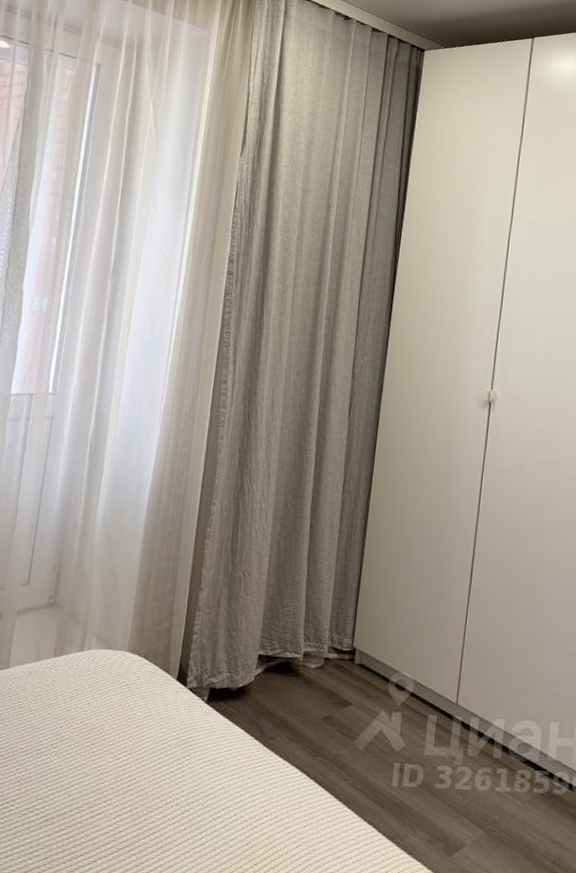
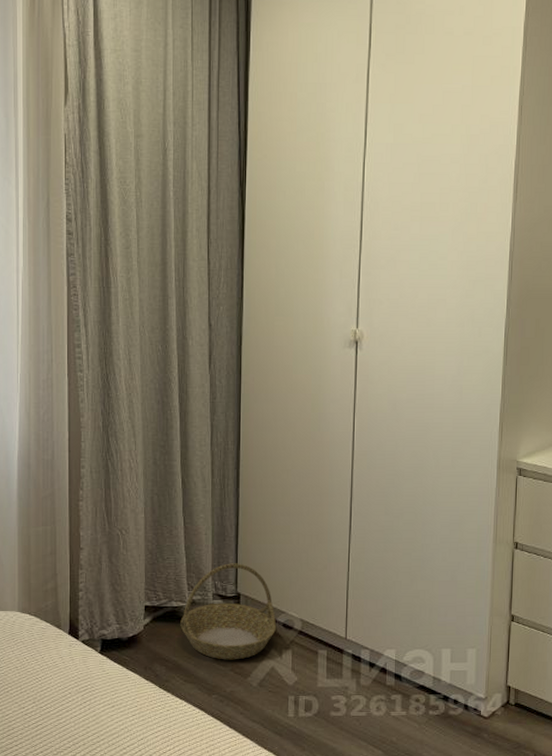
basket: none [292,615,389,720] -> present [180,563,277,660]

